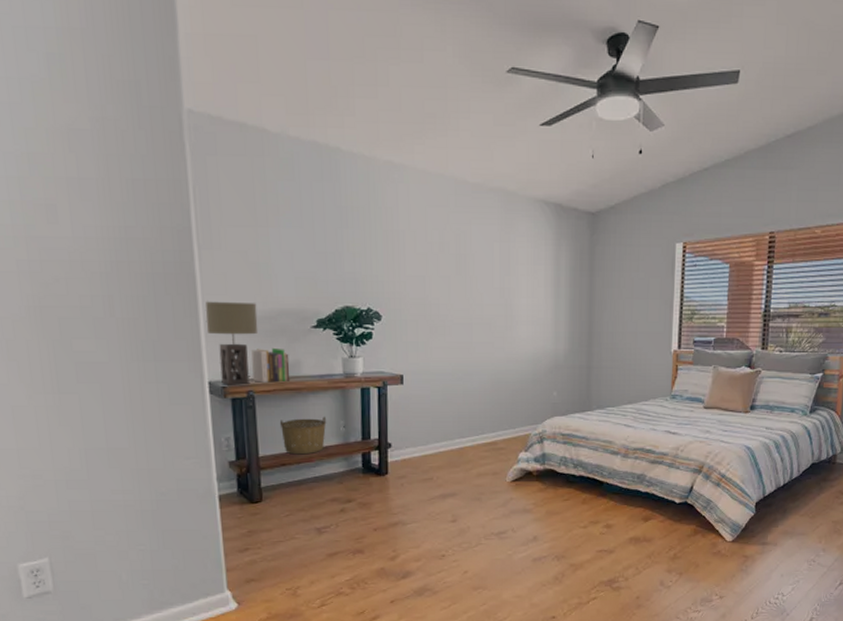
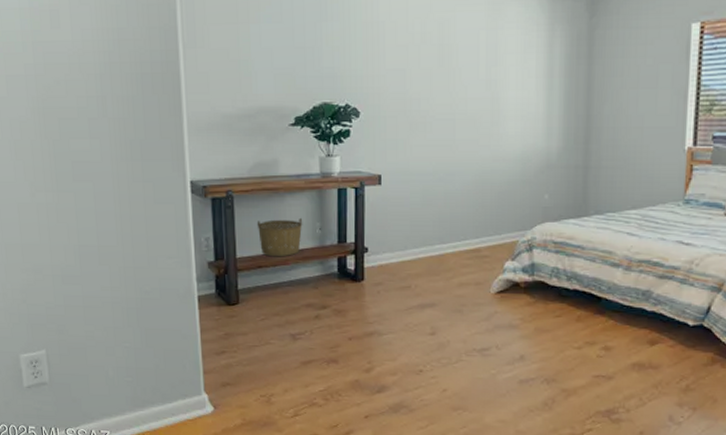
table lamp: present [206,301,258,385] -> none [189,100,238,185]
books: present [251,347,290,383] -> none [231,146,268,182]

